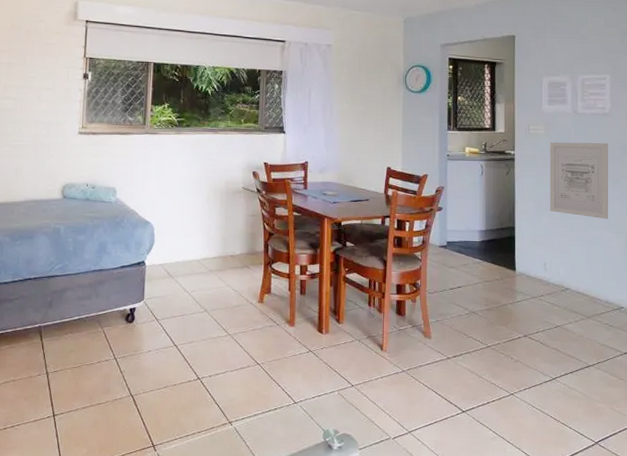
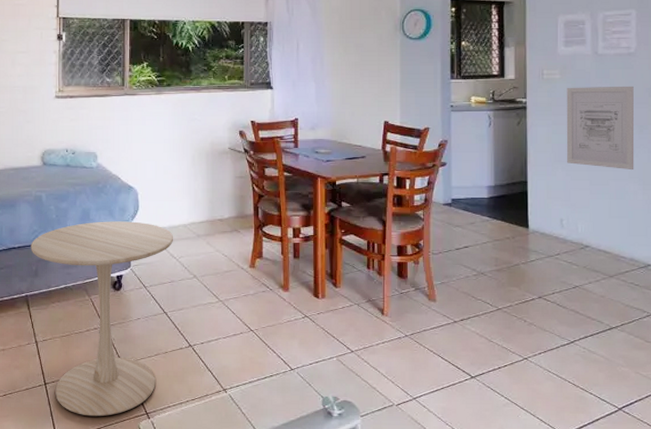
side table: none [46,254,187,449] -> present [31,221,174,417]

